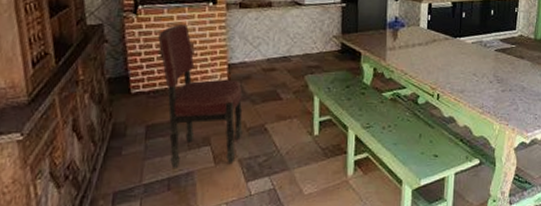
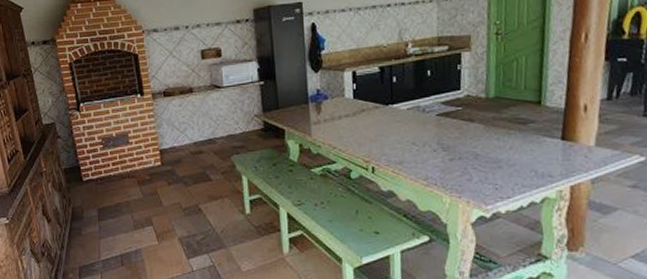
dining chair: present [158,23,243,168] -> none [99,116,179,246]

